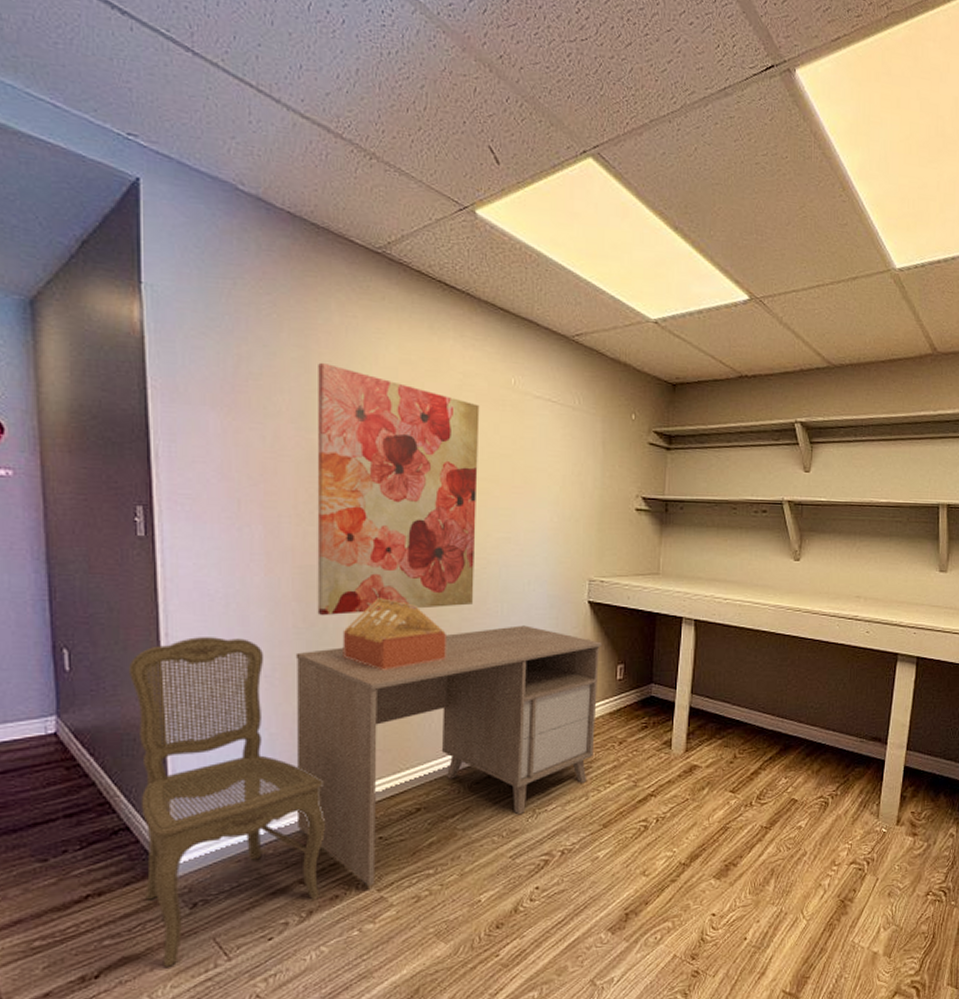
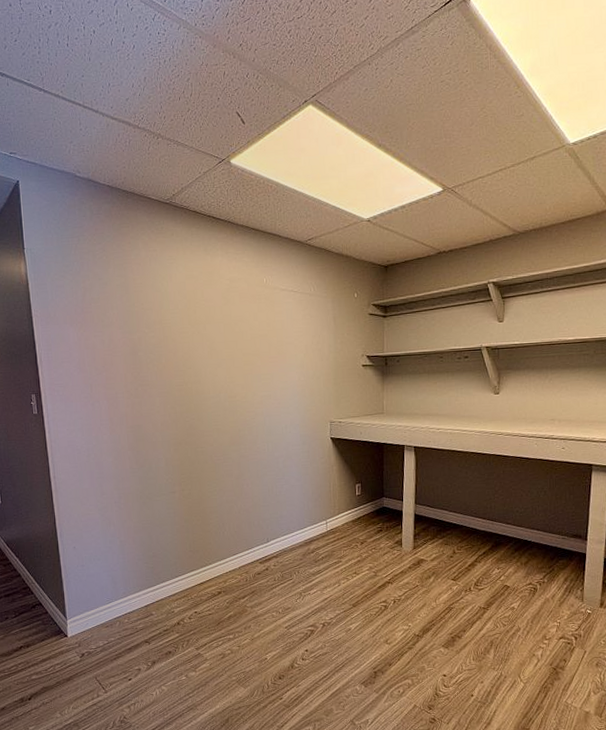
chair: present [129,637,325,967] -> none [34,477,159,695]
desk: present [295,625,602,887] -> none [133,458,343,646]
wall art: present [317,362,480,616] -> none [134,285,248,460]
architectural model: present [343,598,446,670] -> none [161,444,231,495]

